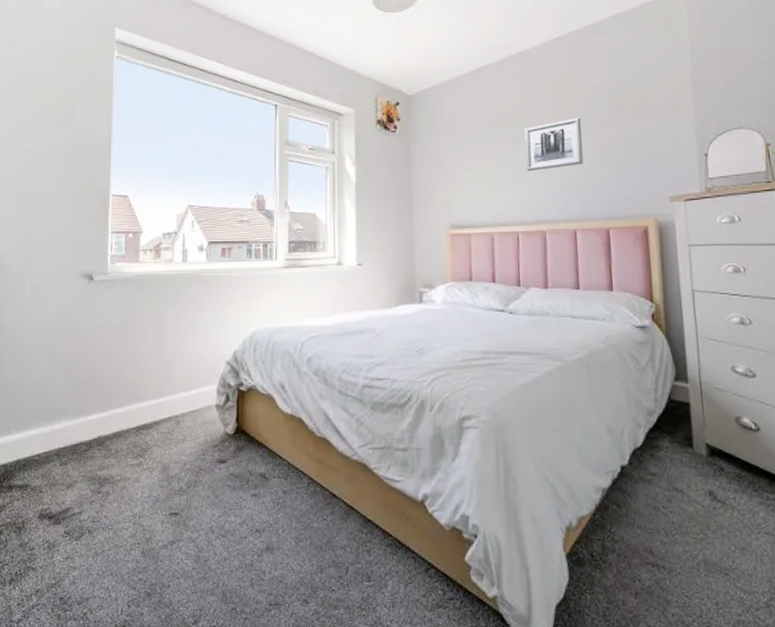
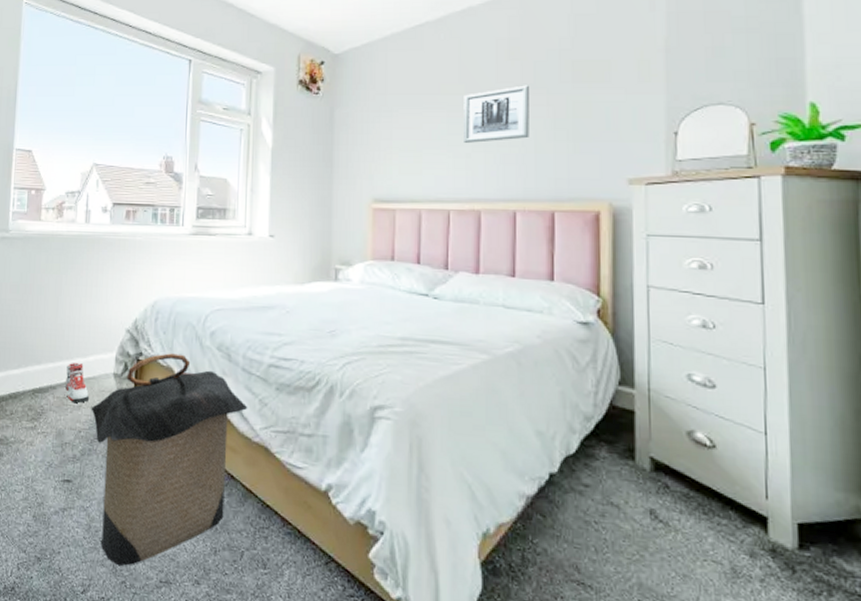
sneaker: none [169,398,192,436] -> present [66,363,89,403]
laundry hamper: none [195,381,346,594] -> present [91,353,248,567]

